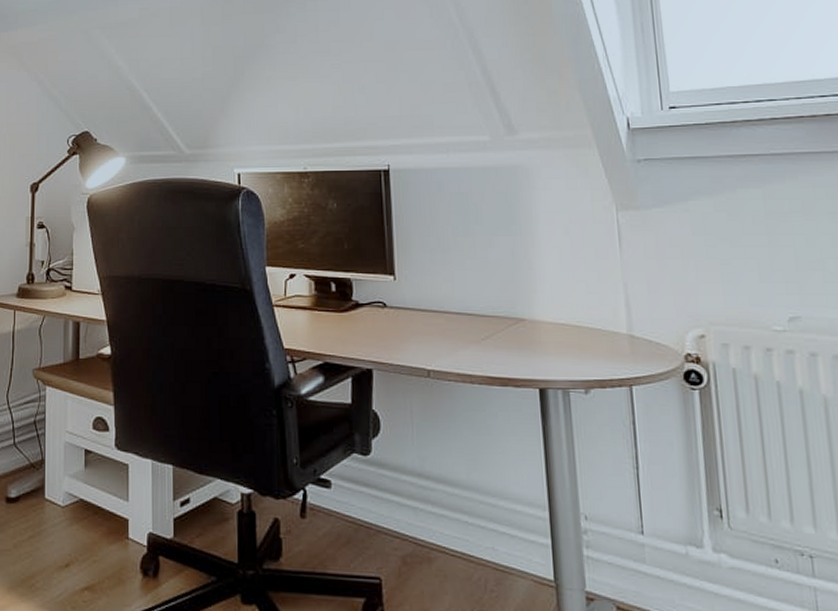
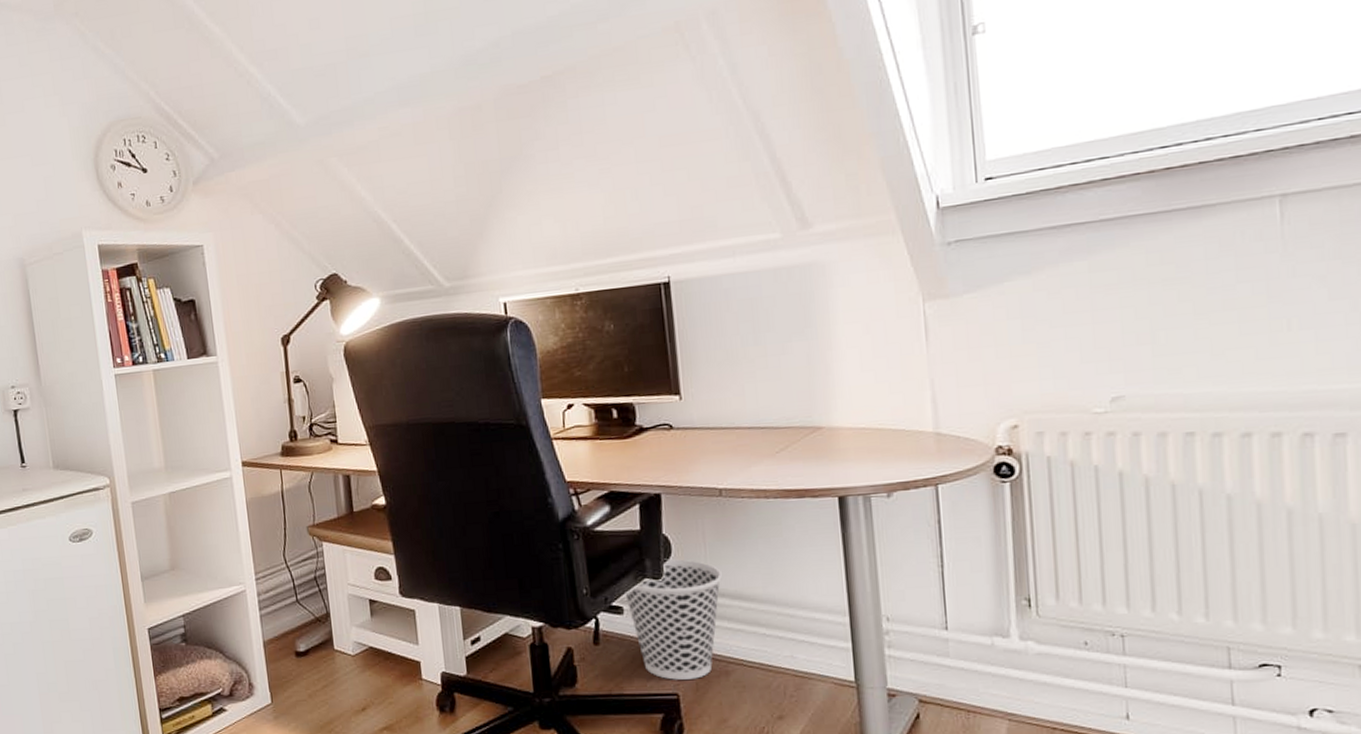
wastebasket: none [333,435,427,564] -> present [625,559,722,680]

